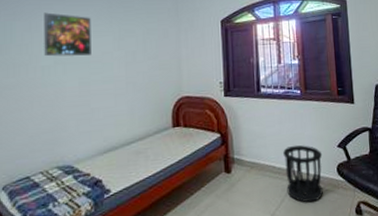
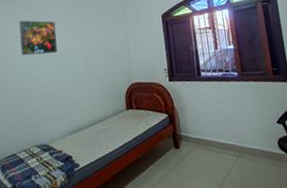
wastebasket: present [283,145,323,203] -> none [225,122,266,175]

